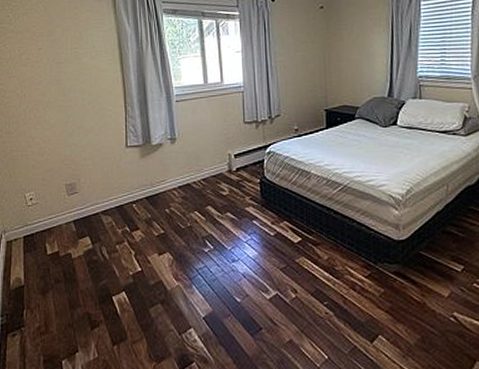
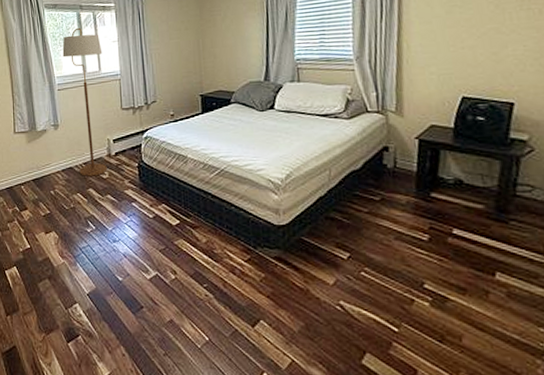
floor lamp: none [182,35,228,193] -> present [62,27,107,176]

